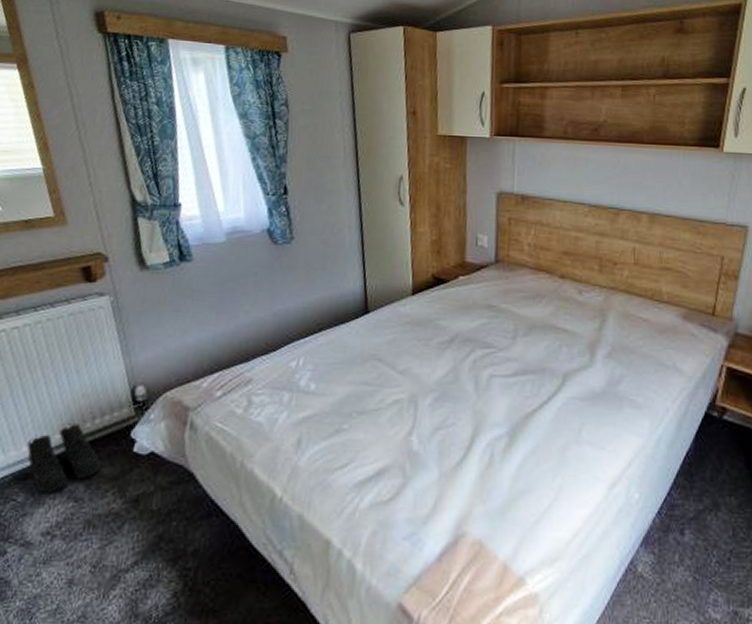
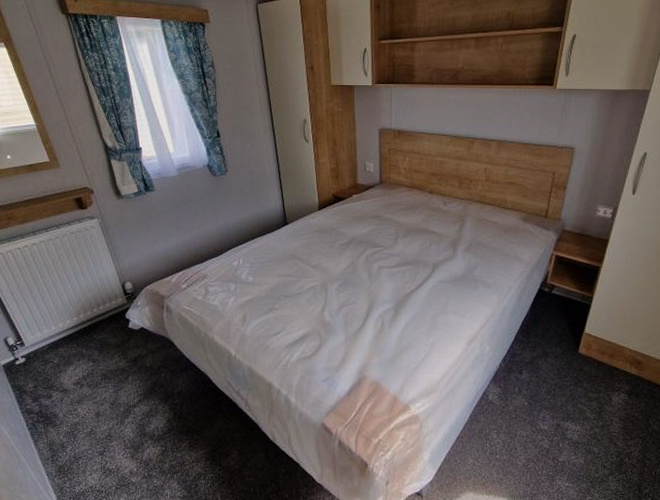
boots: present [26,423,101,493] -> none [55,310,108,357]

